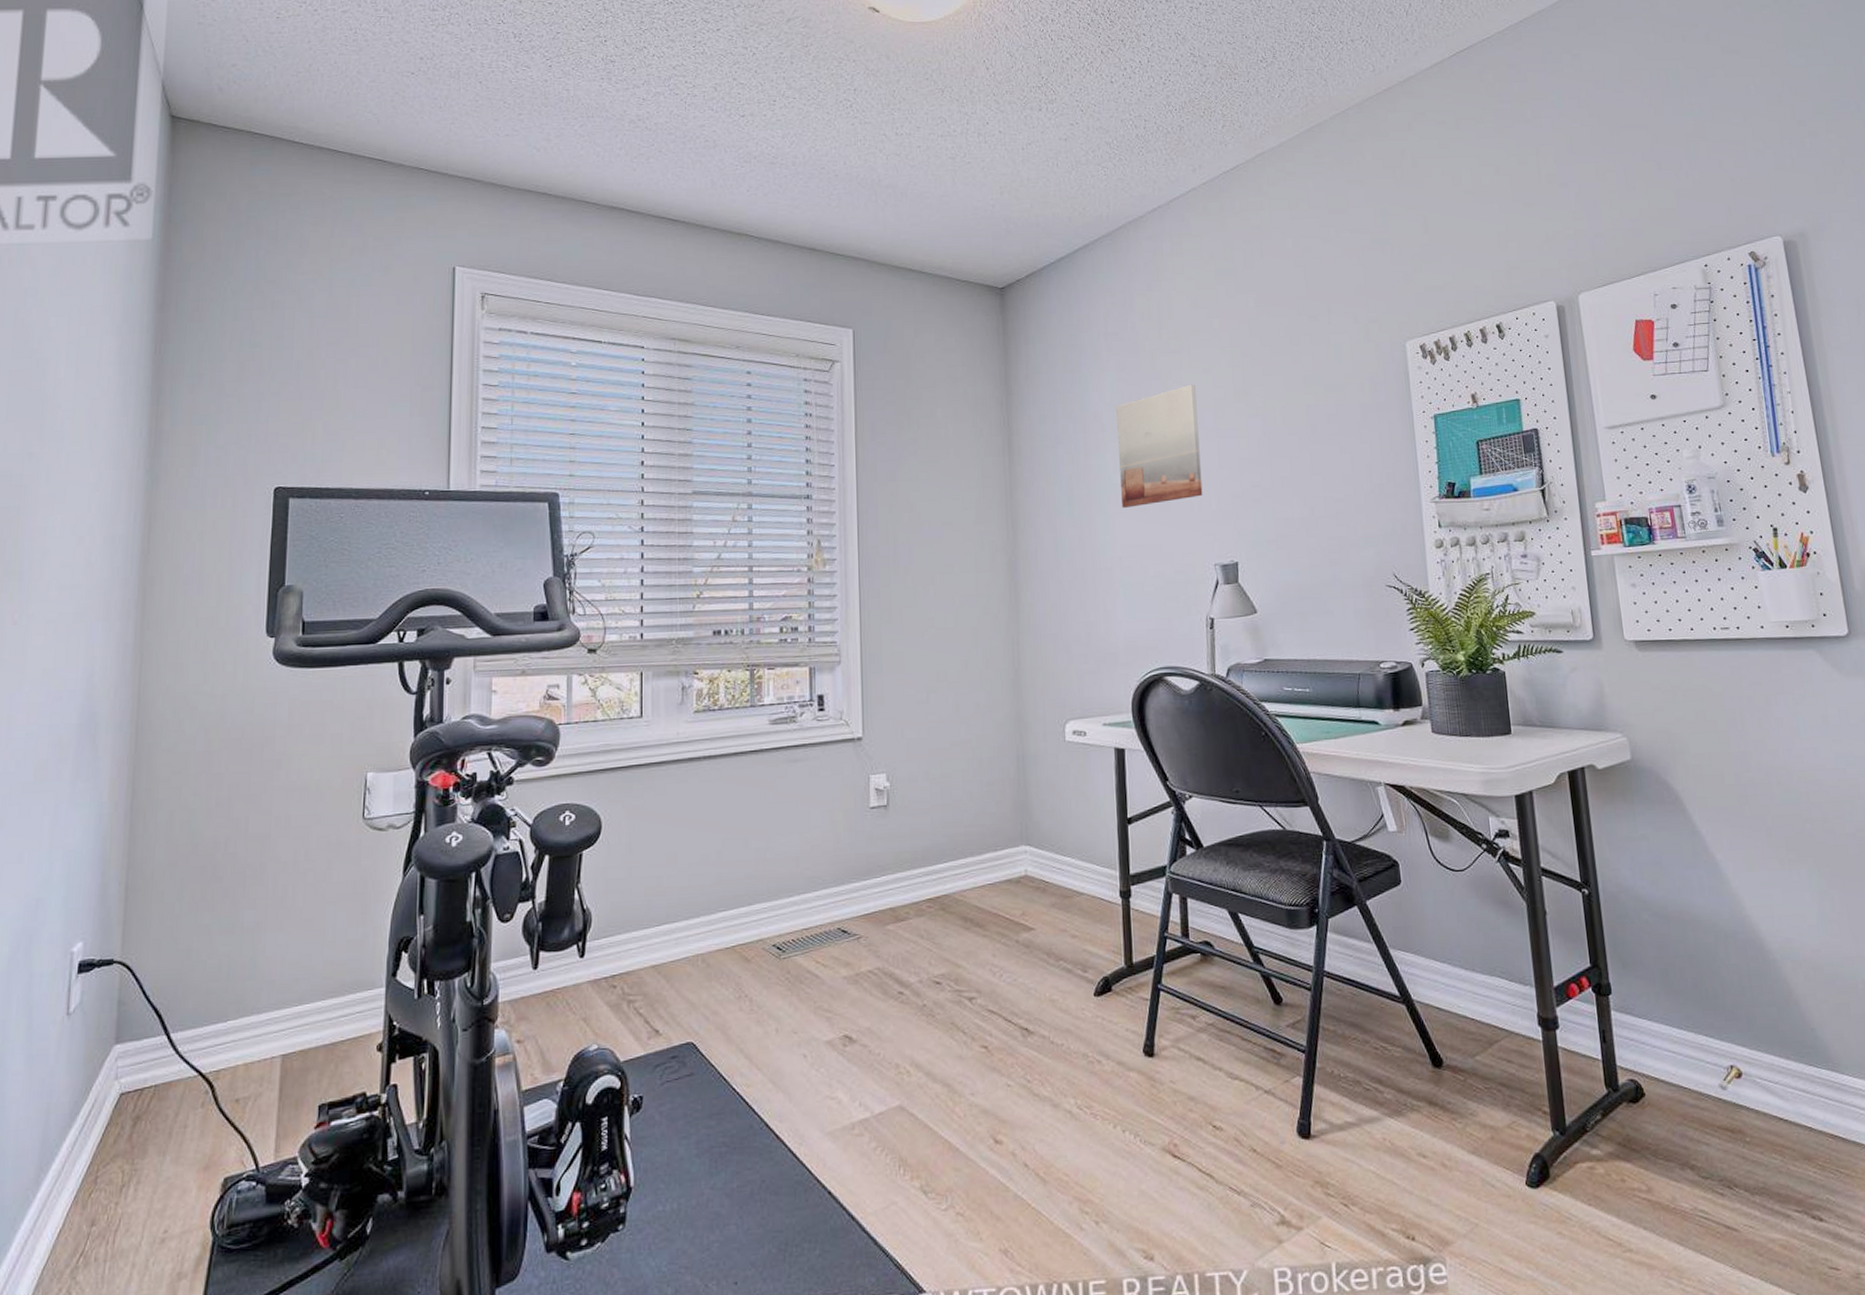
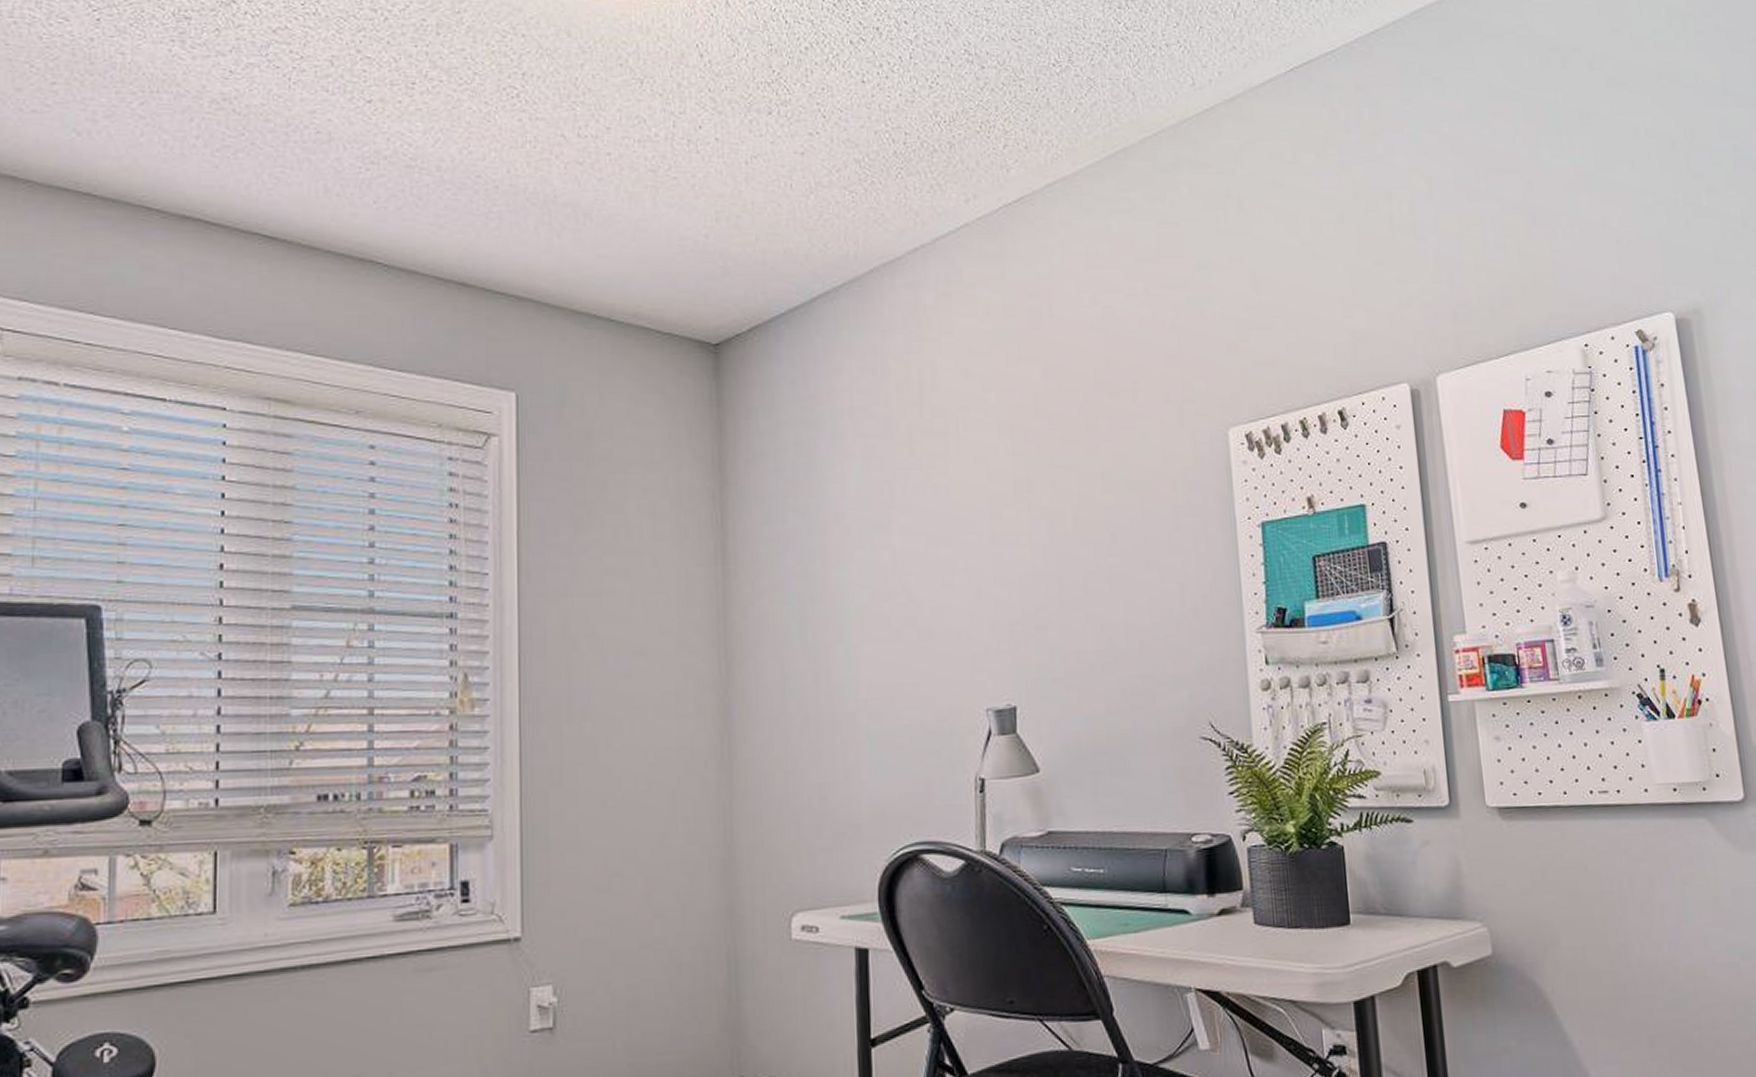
wall art: present [1116,384,1203,508] -> none [863,476,973,635]

